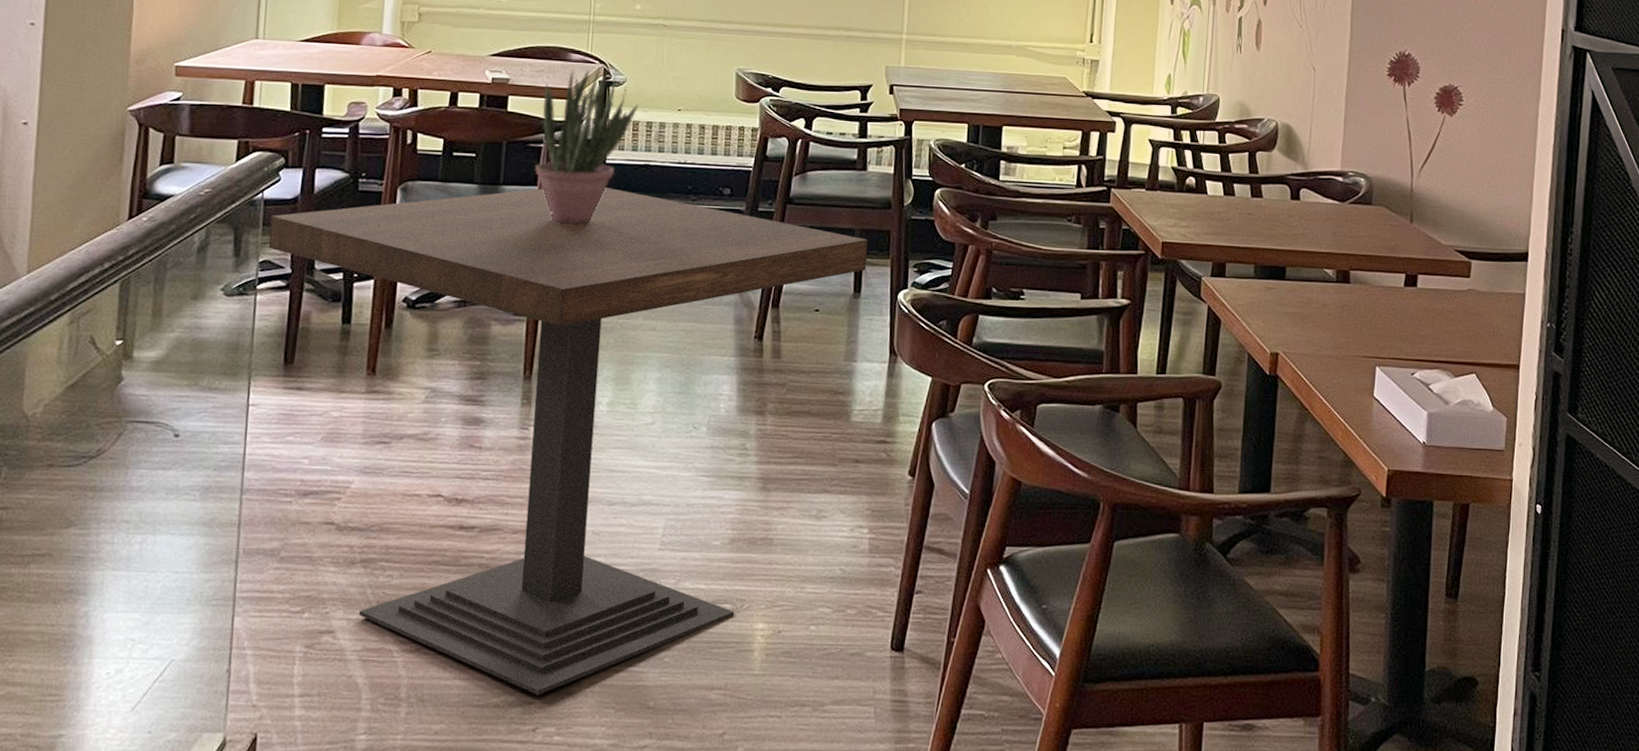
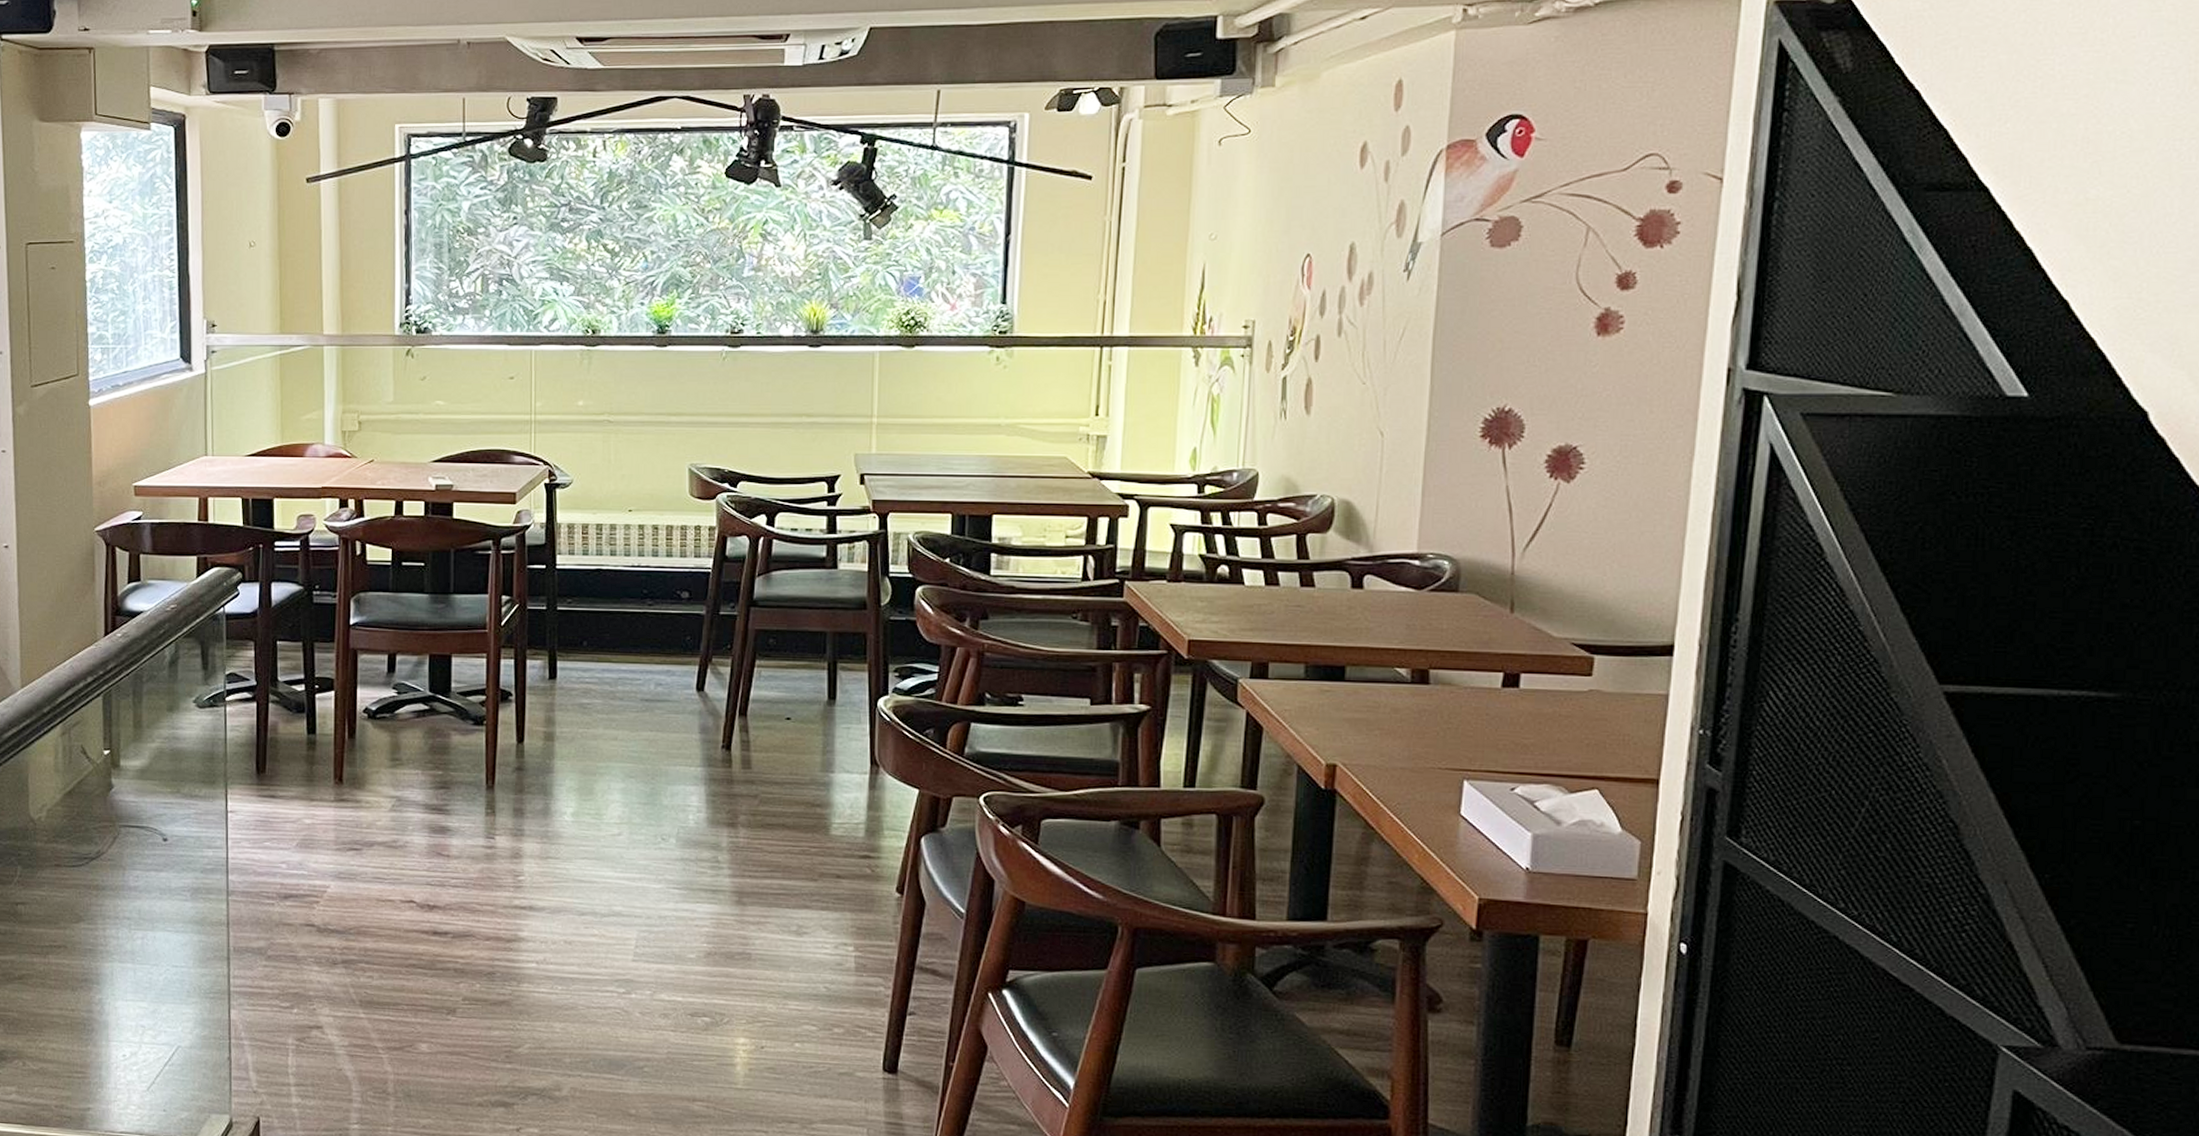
dining table: present [268,188,869,695] -> none [233,594,843,1097]
potted plant: present [535,65,639,225] -> none [485,467,587,633]

